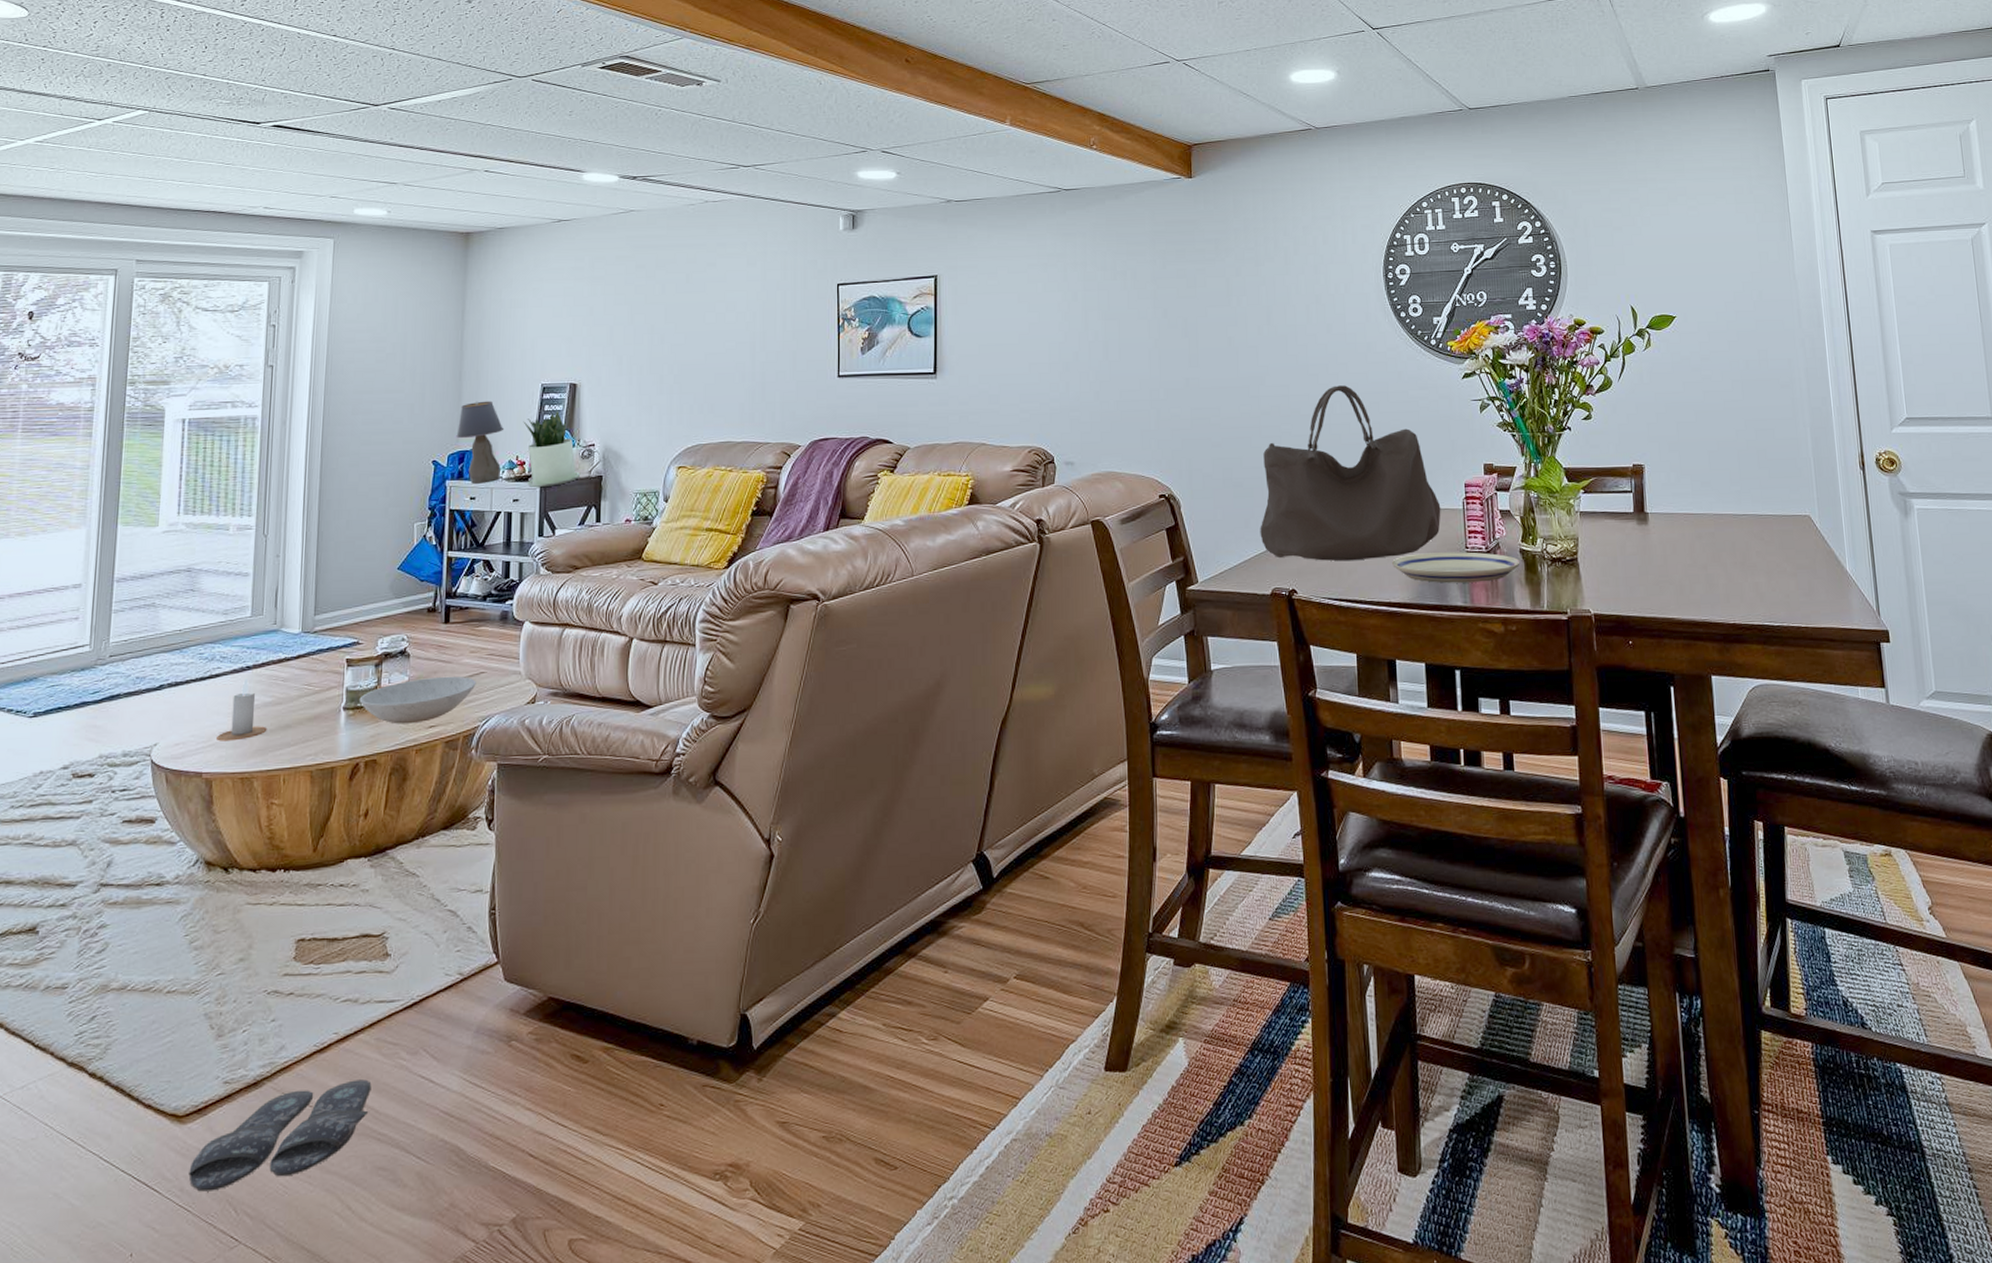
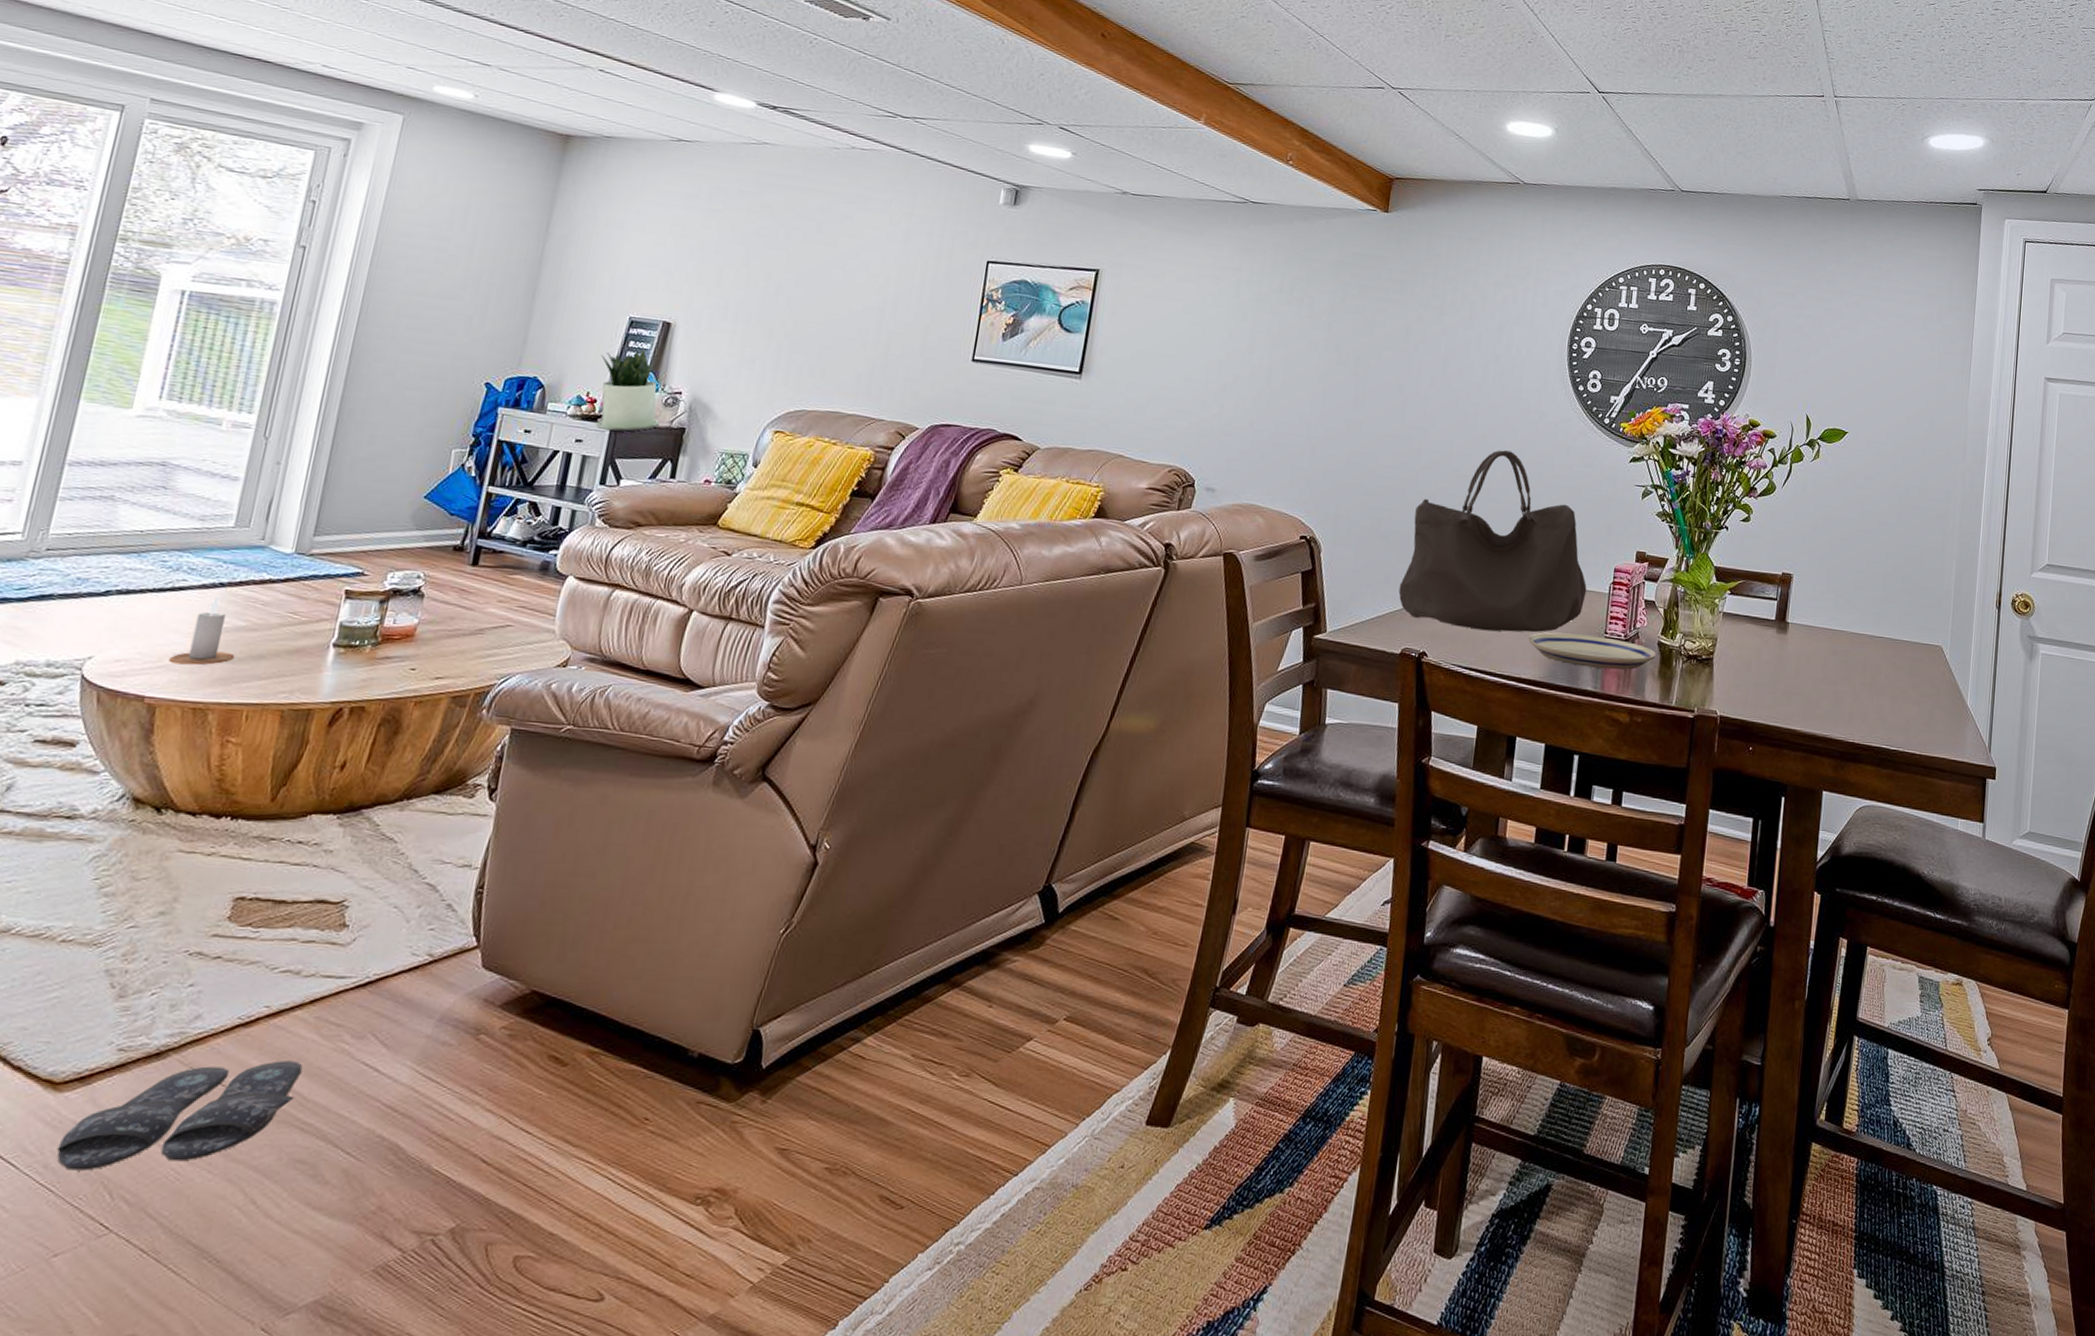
bowl: present [359,676,476,724] -> none [354,623,500,673]
table lamp: present [456,401,505,485] -> none [518,324,578,418]

